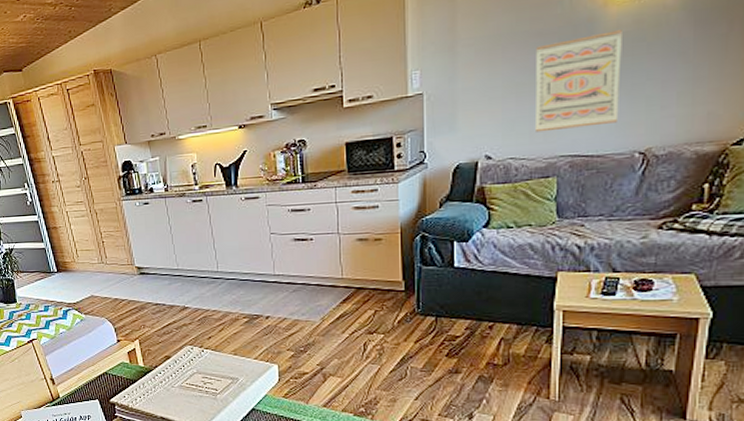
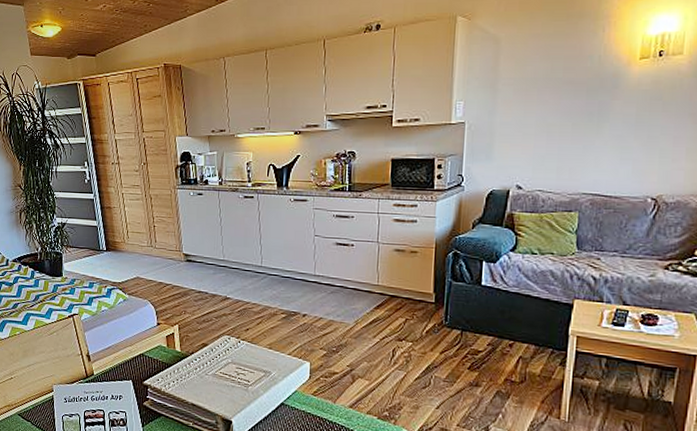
wall art: present [534,30,622,133] -> none [561,88,642,170]

